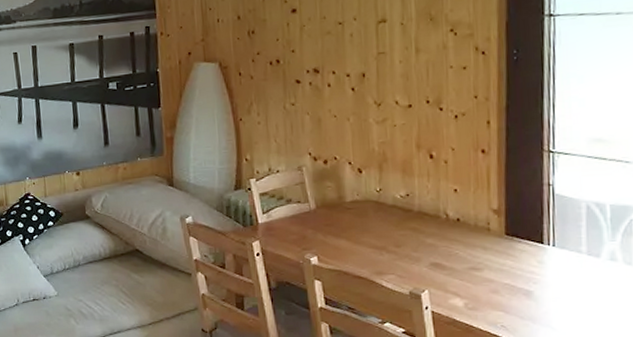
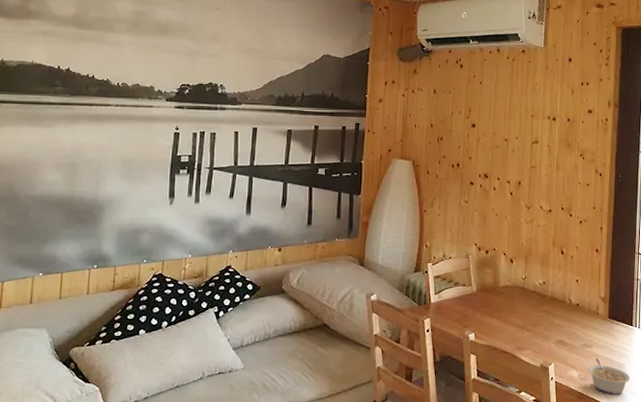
legume: none [478,284,544,328] -> present [588,358,631,395]

